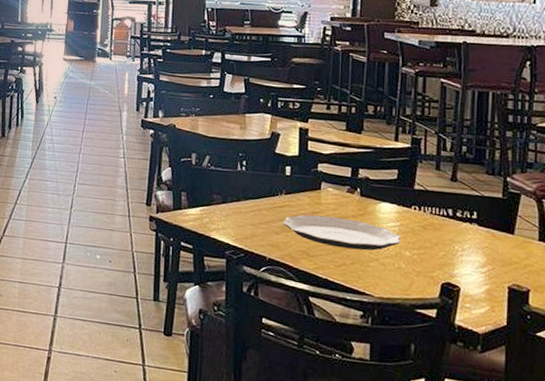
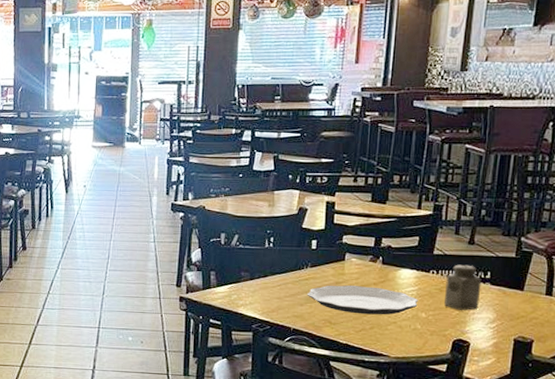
salt shaker: none [430,201,468,252] -> present [444,264,482,310]

